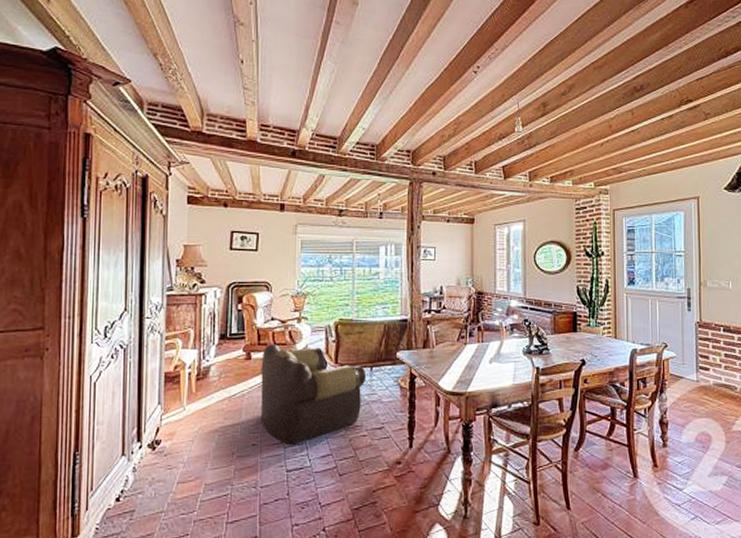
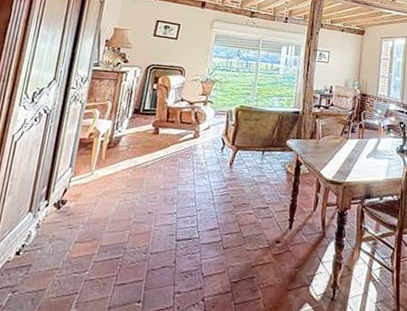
armchair: present [260,344,367,446] -> none [159,122,259,217]

